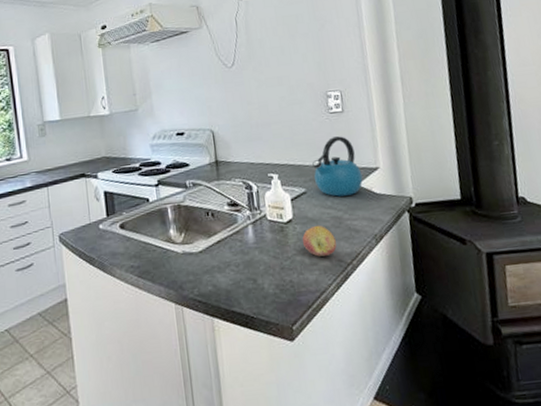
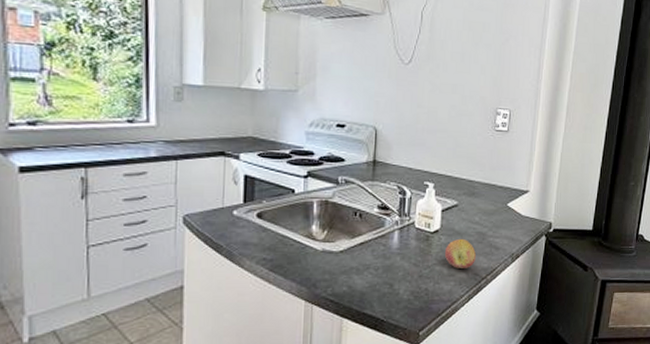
kettle: present [312,136,363,197] -> none [468,155,513,214]

